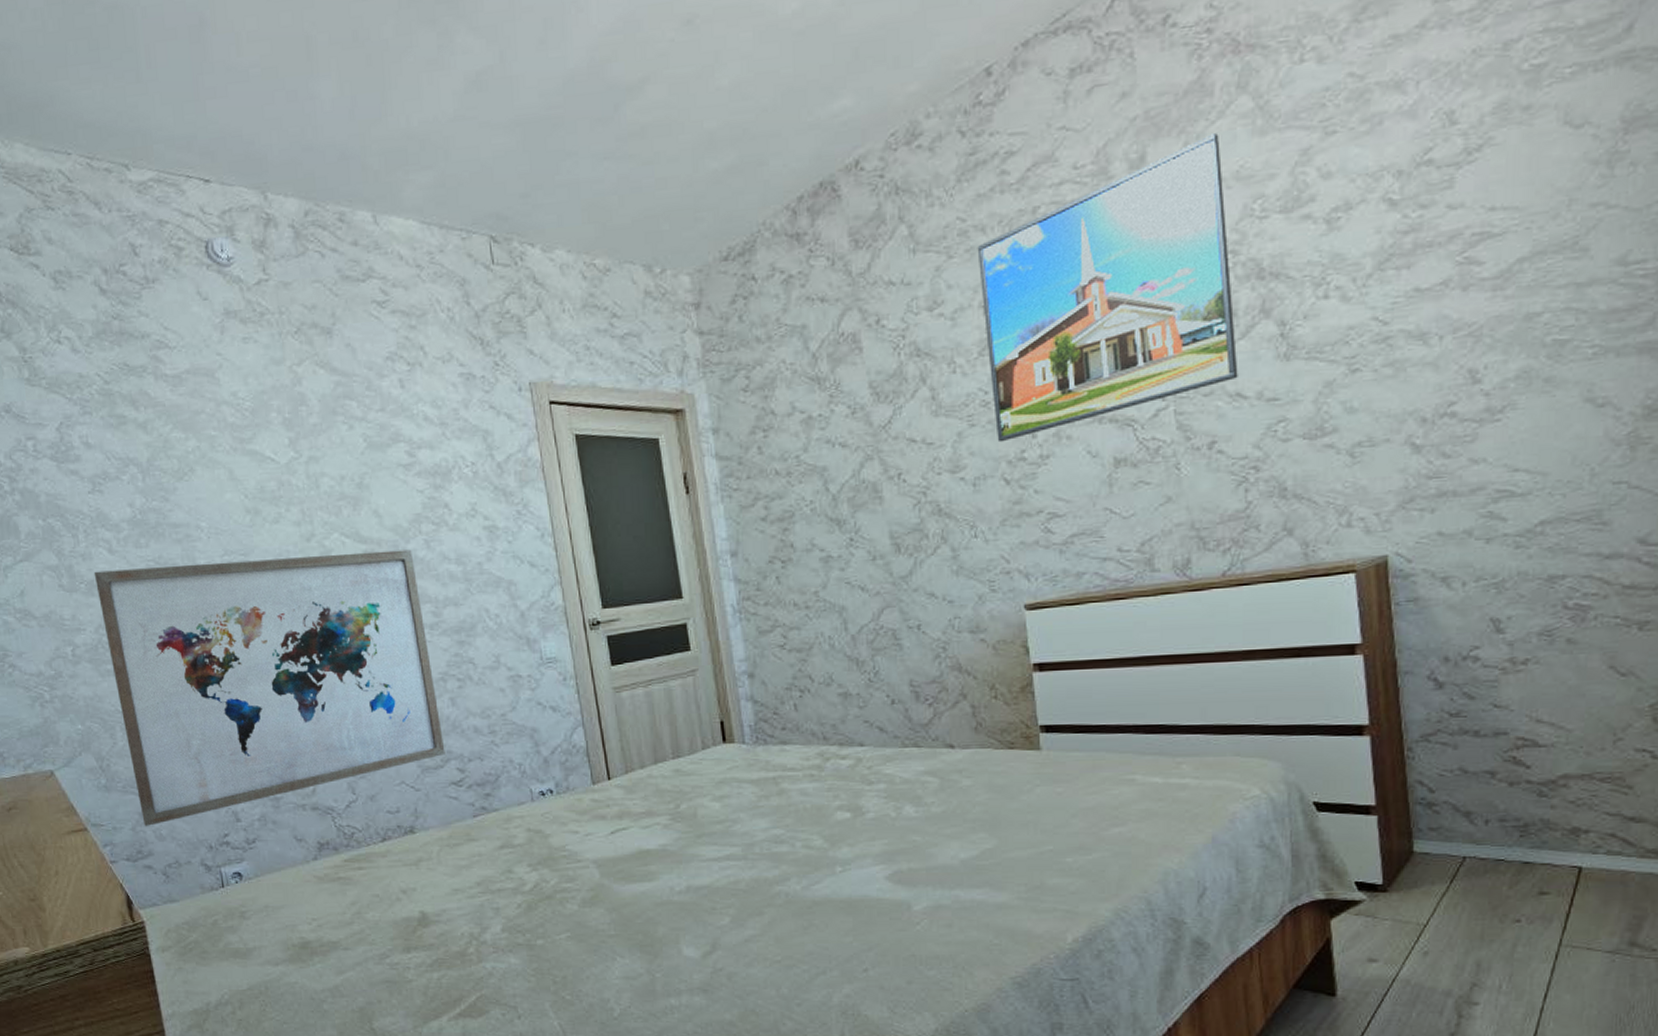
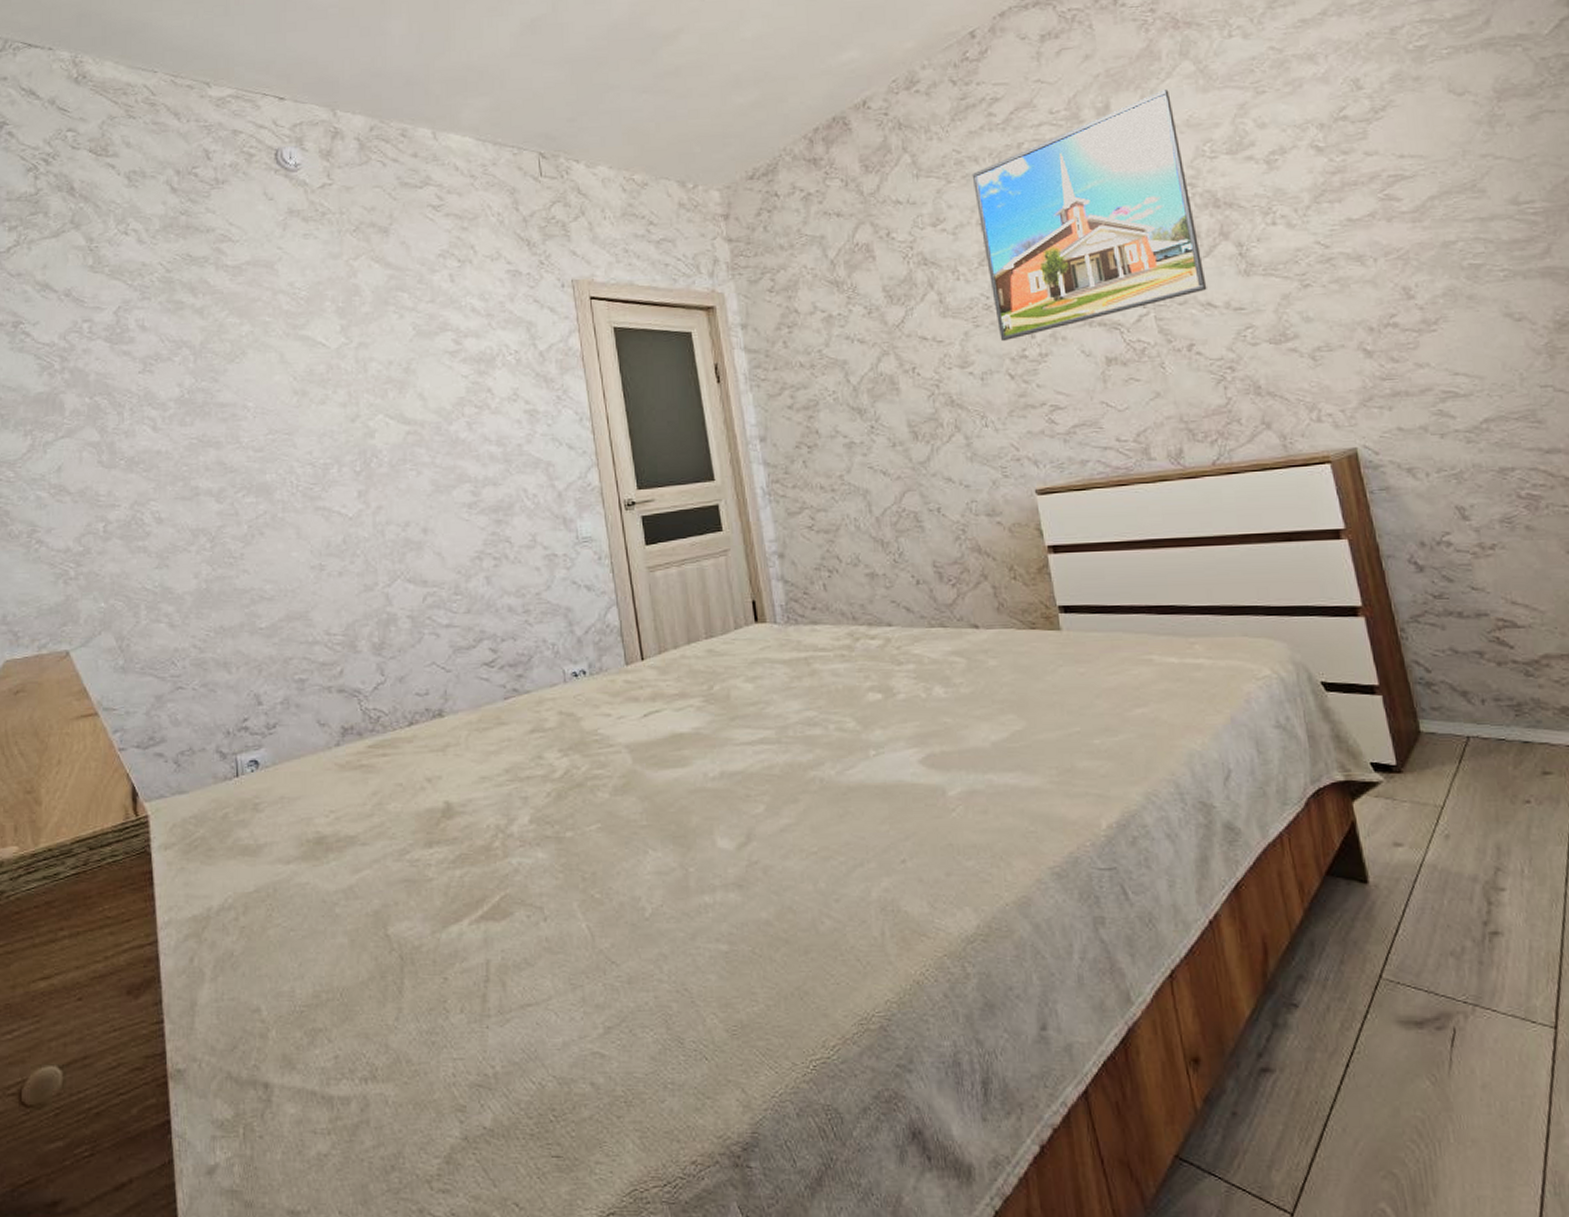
wall art: present [93,549,445,826] -> none [135,431,478,710]

